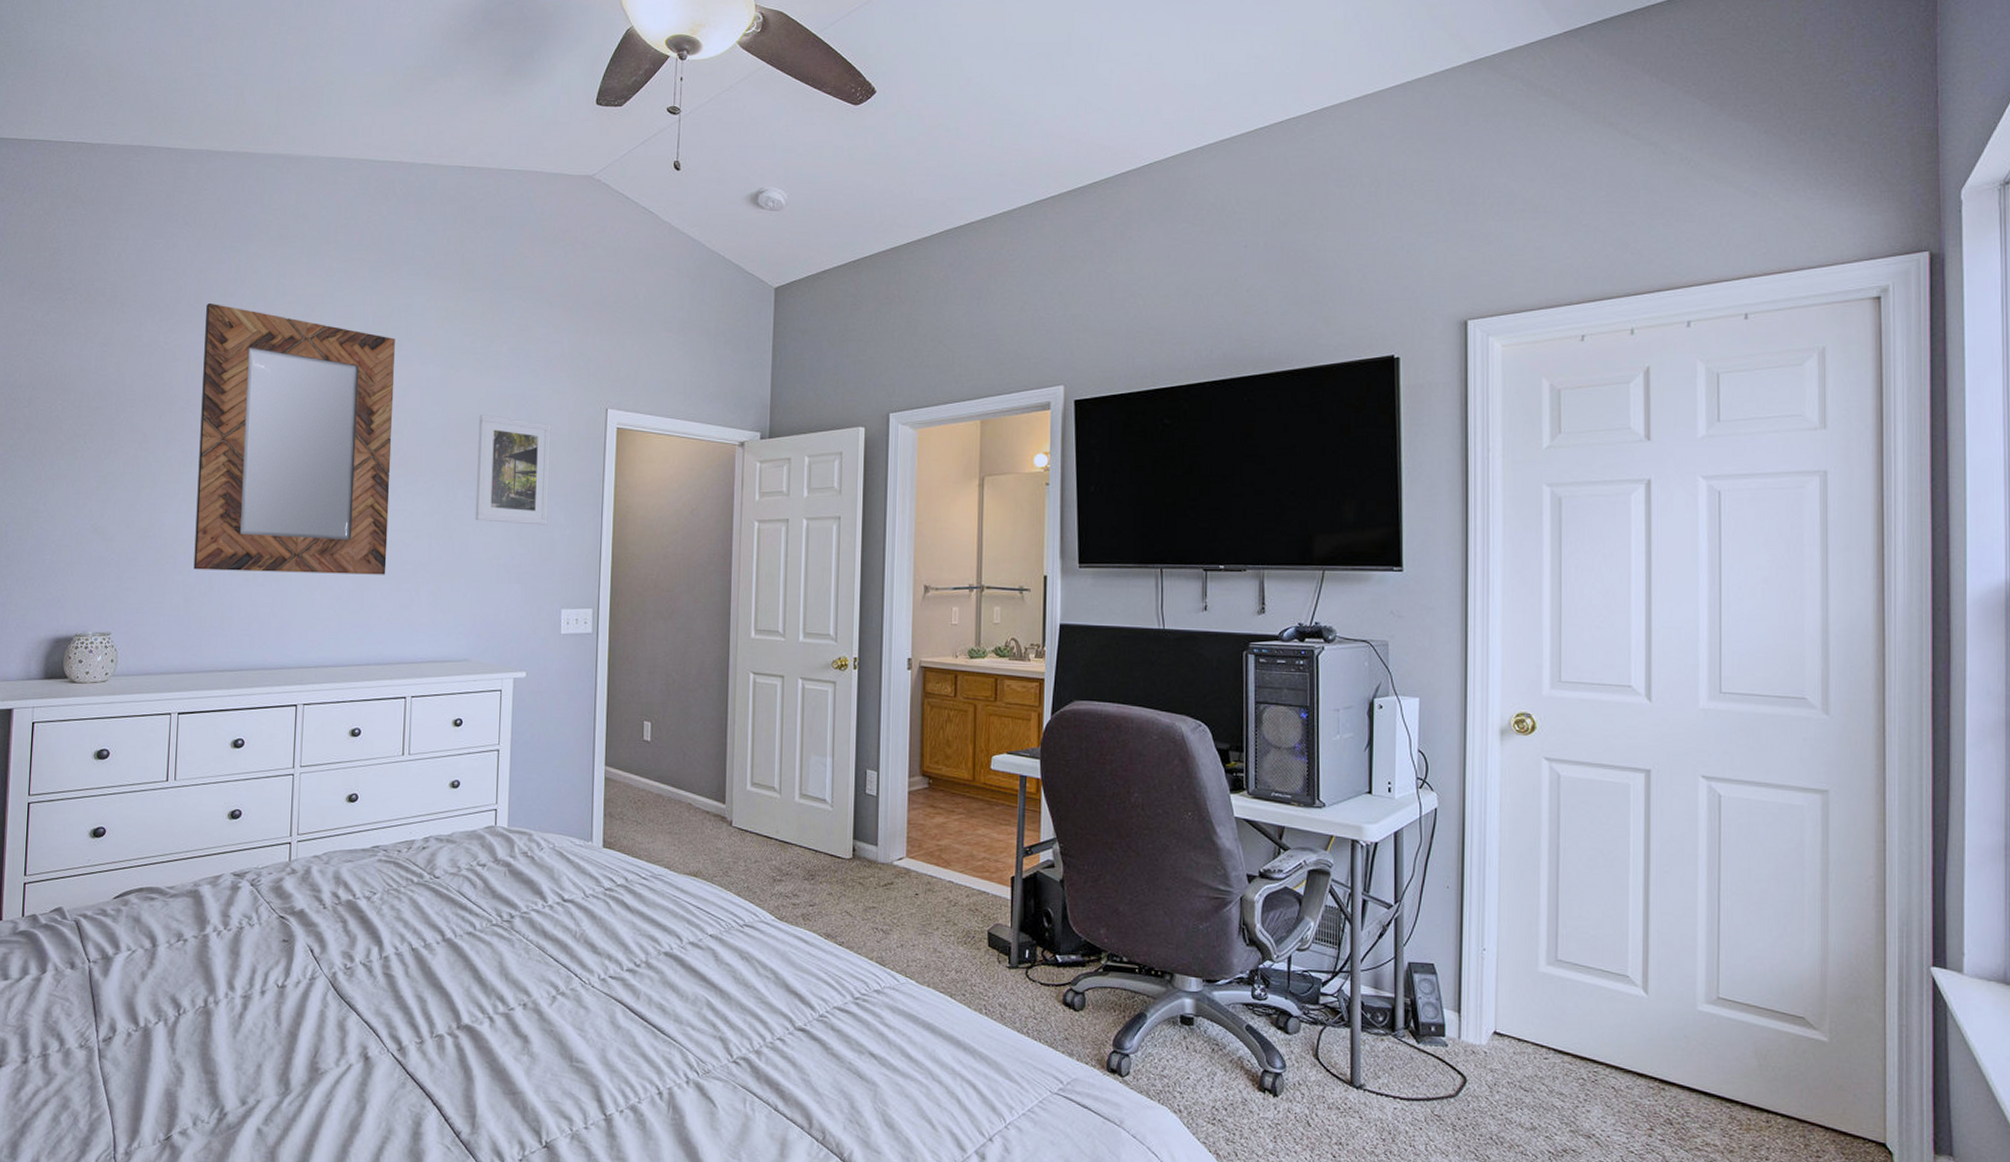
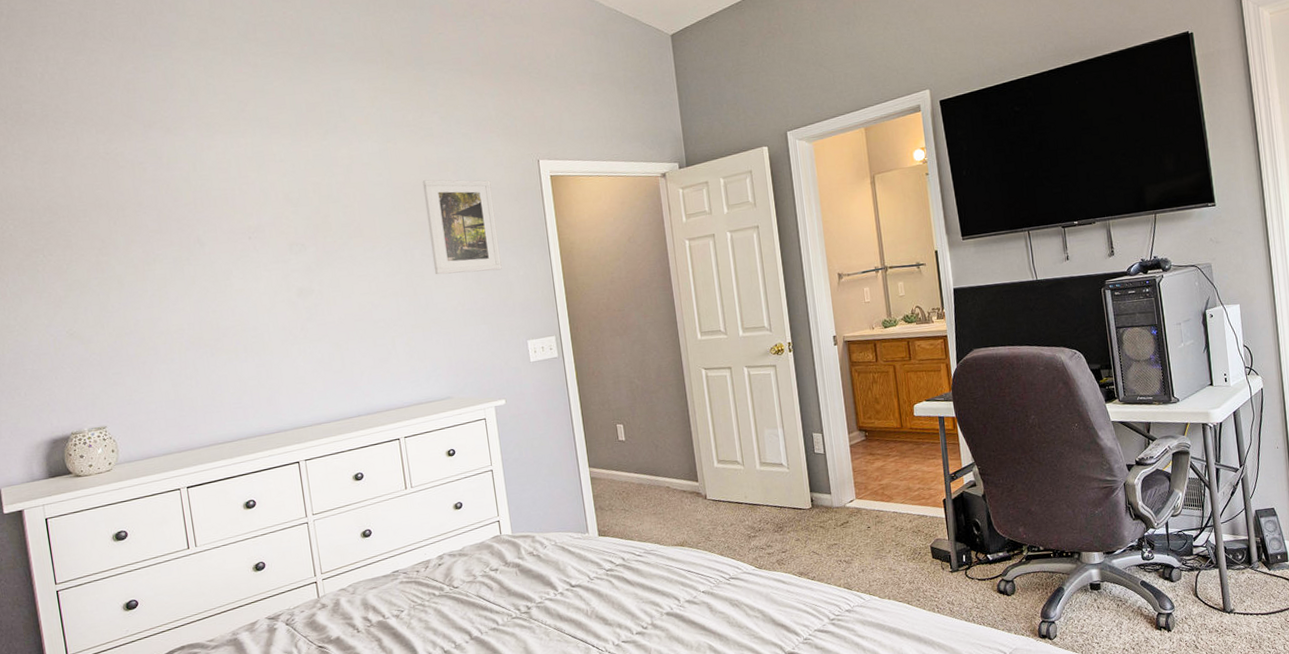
home mirror: present [193,302,395,575] -> none [140,110,361,357]

